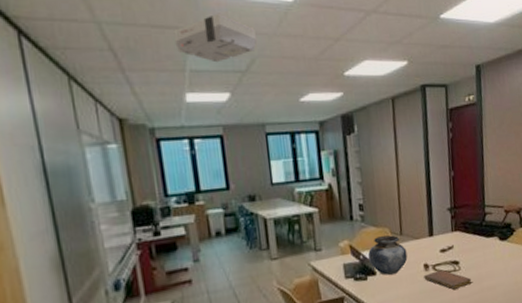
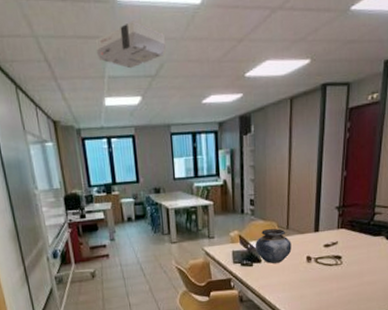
notebook: present [424,270,472,291] -> none [305,263,353,282]

